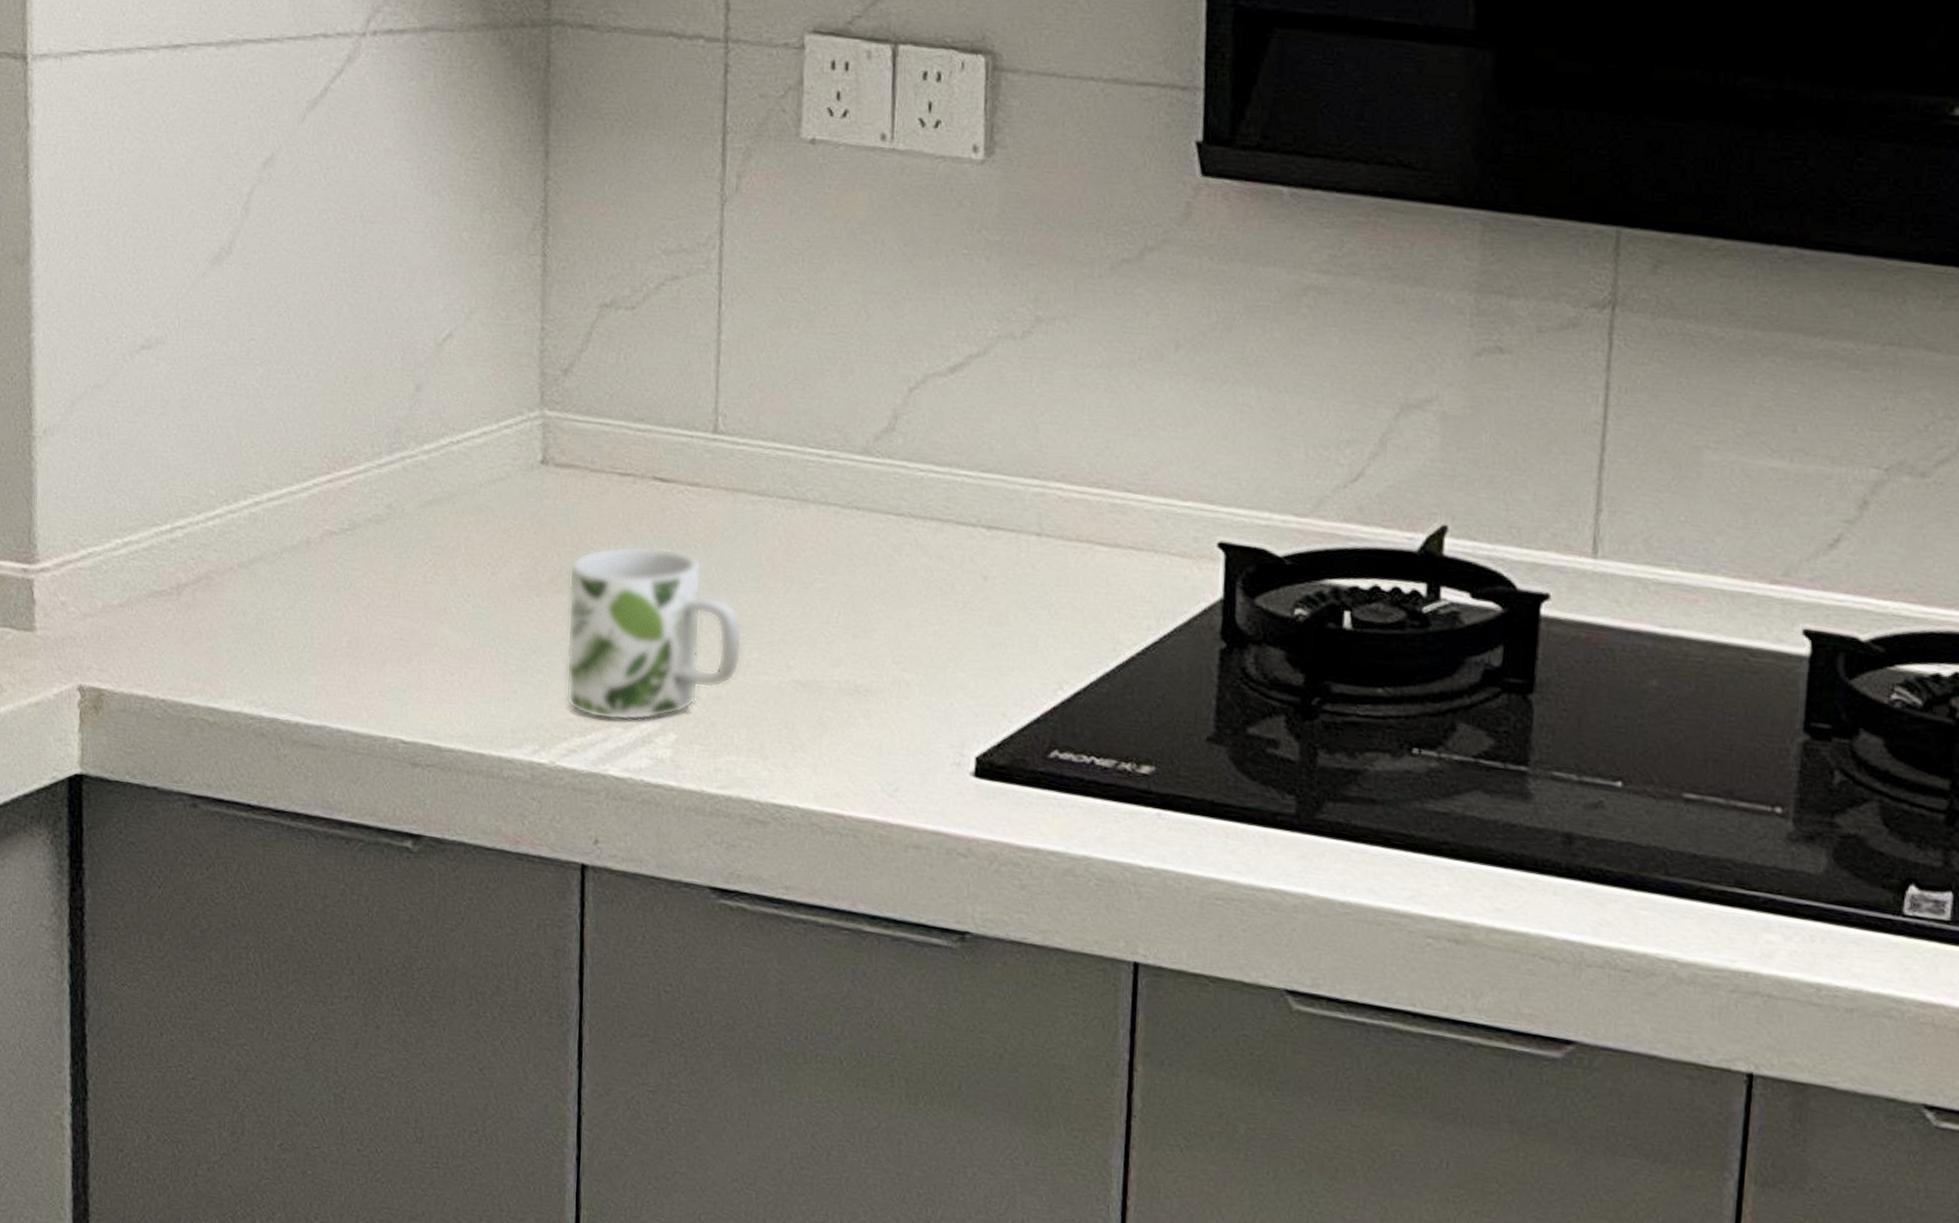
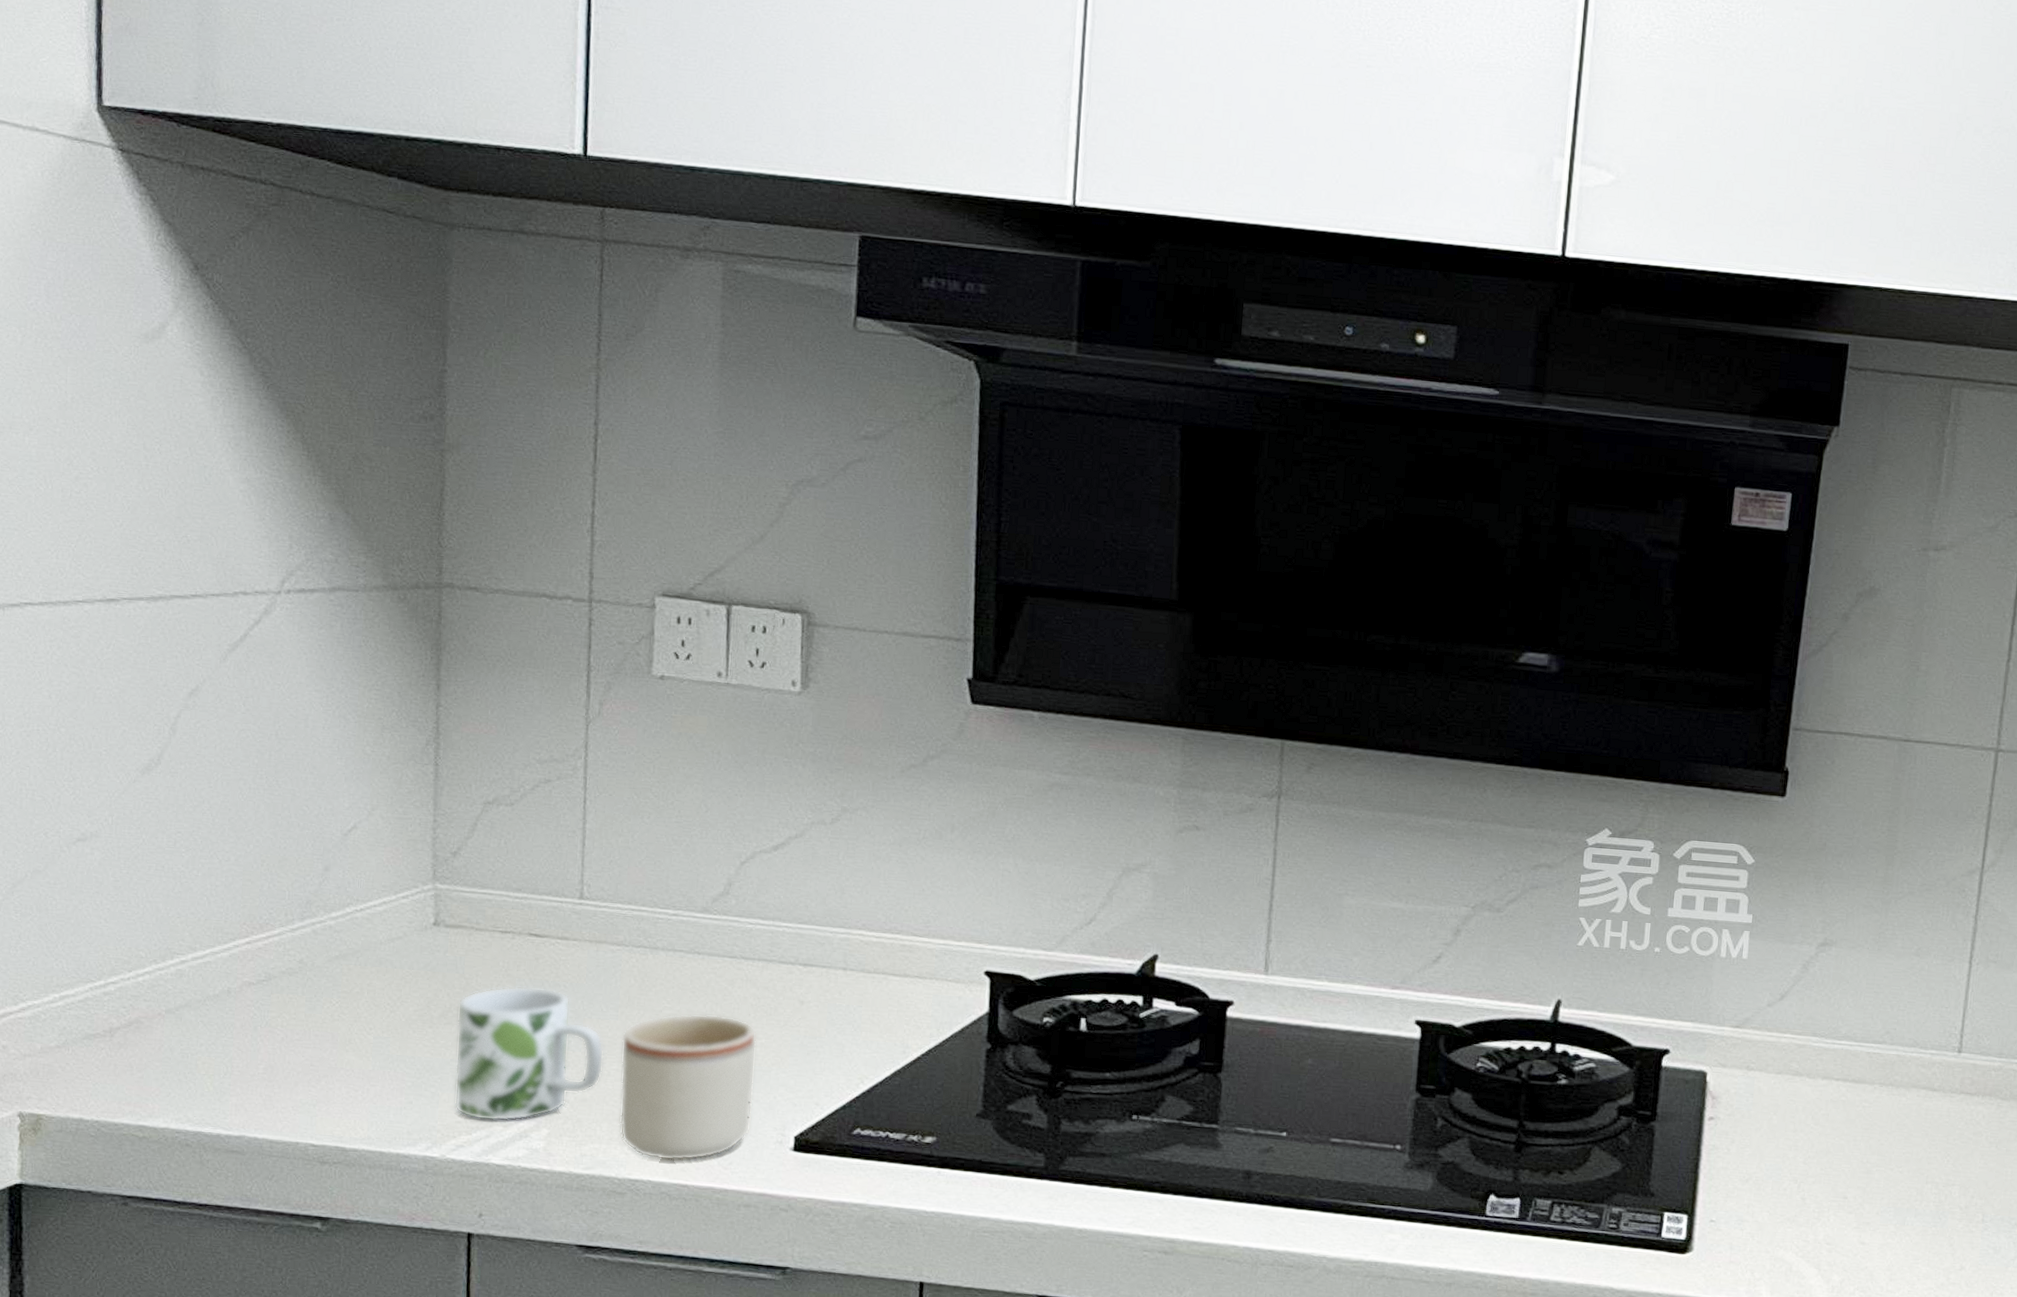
mug: none [761,588,929,783] -> present [619,1014,757,1161]

